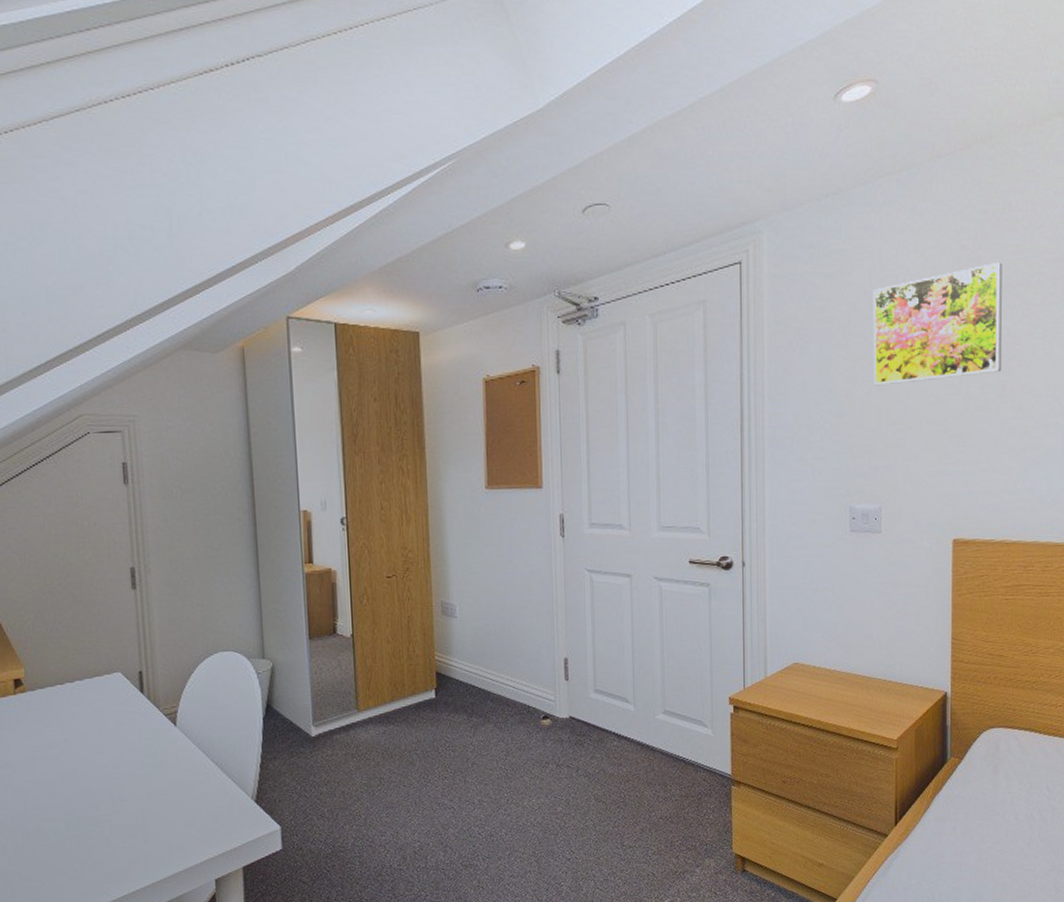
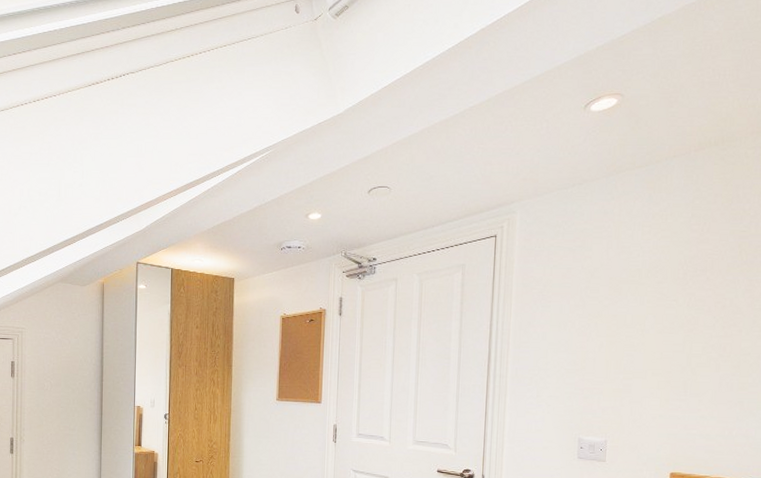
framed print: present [873,261,1002,386] -> none [606,244,728,341]

